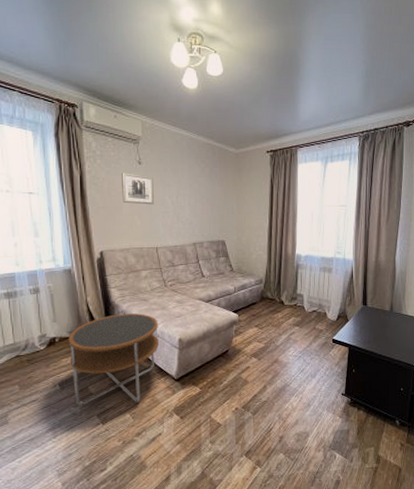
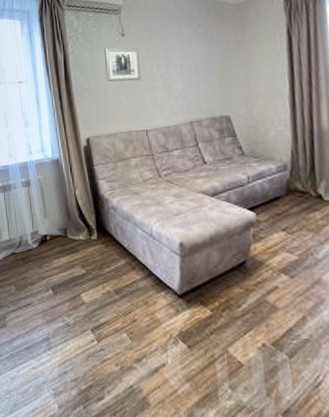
side table: present [68,313,159,406] -> none [59,210,156,320]

